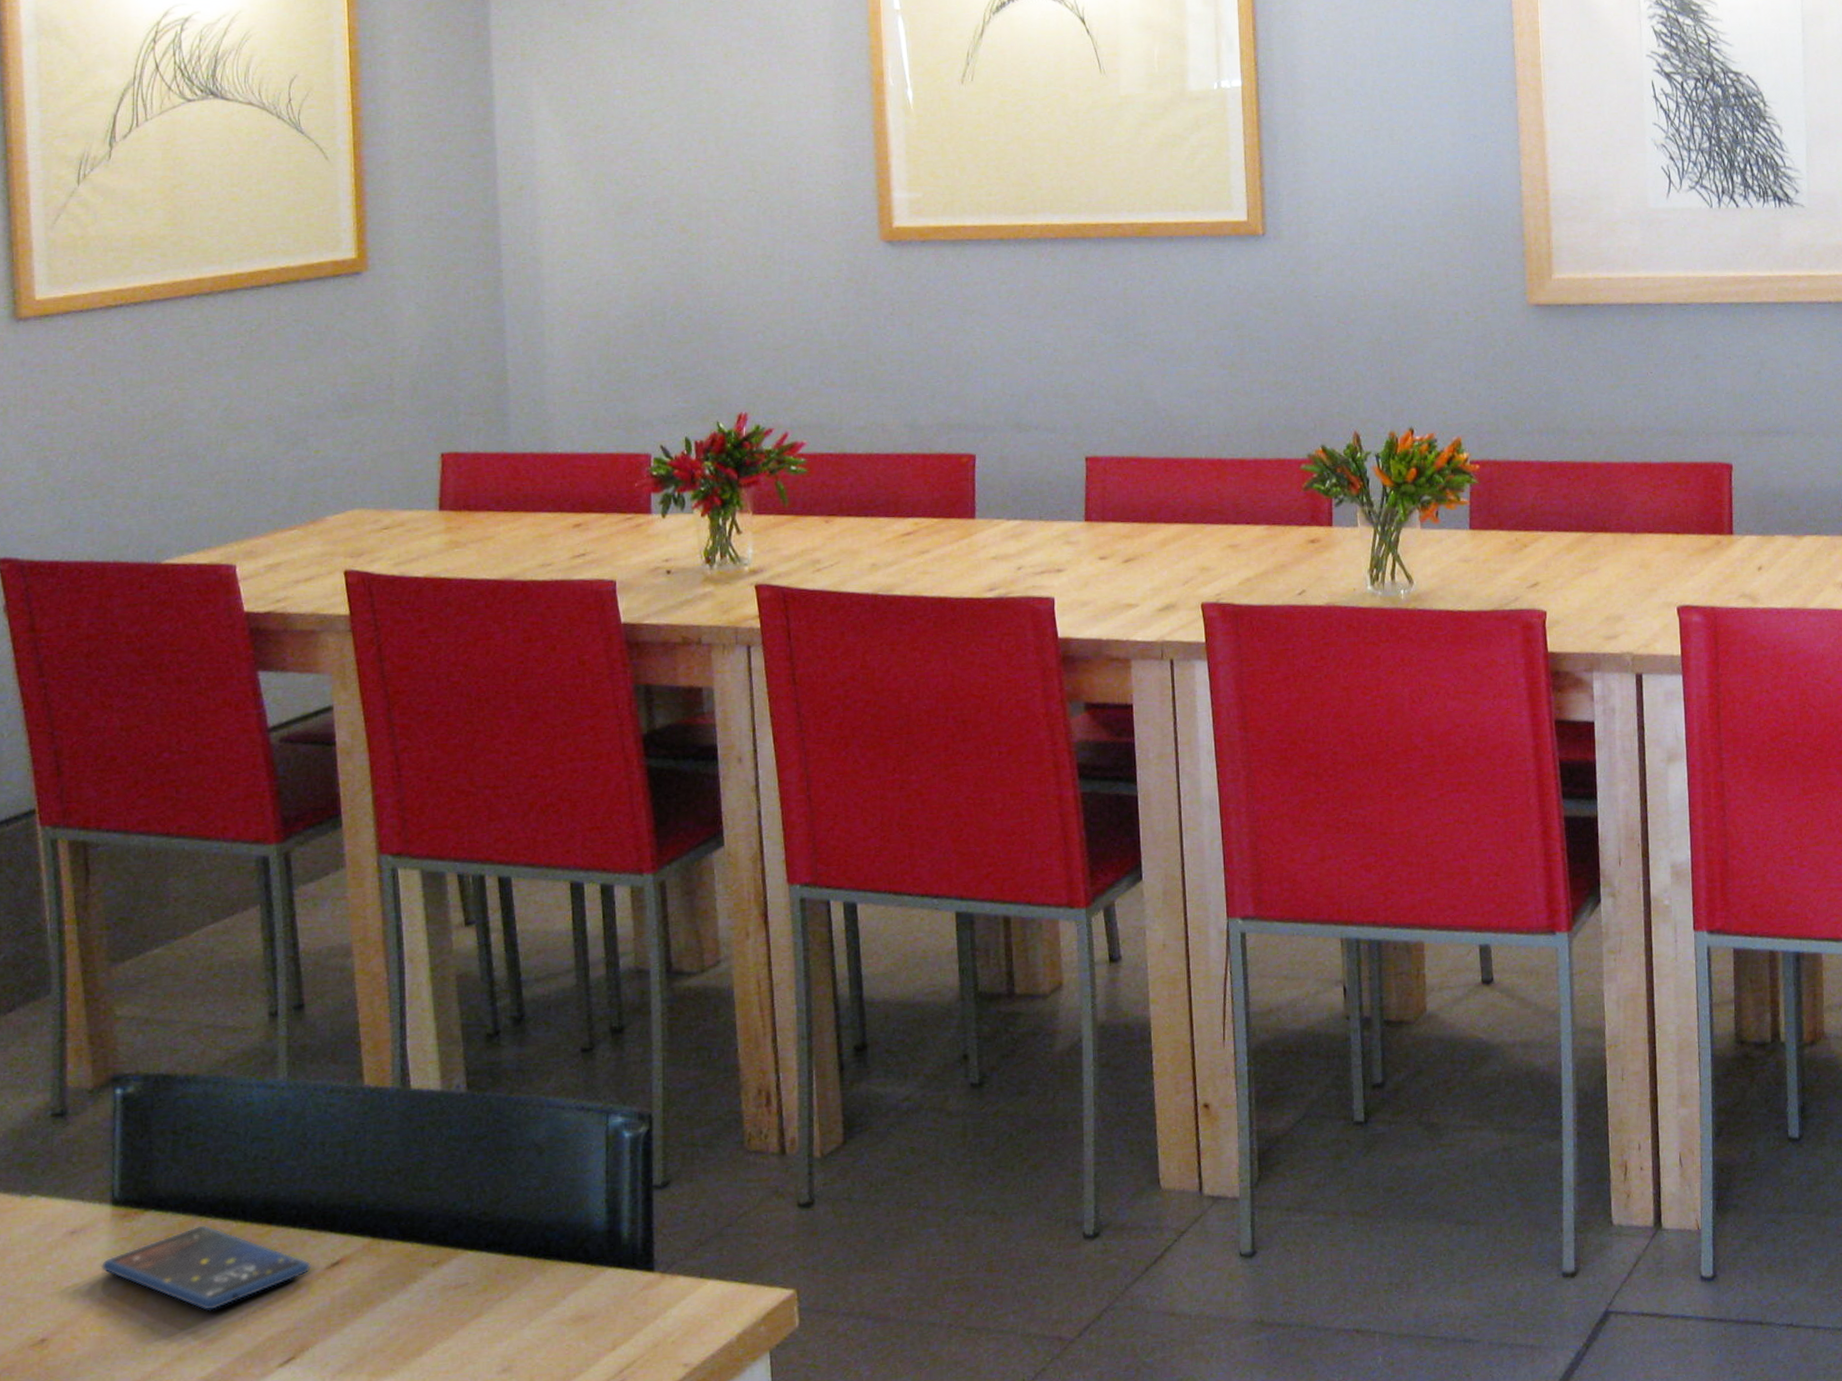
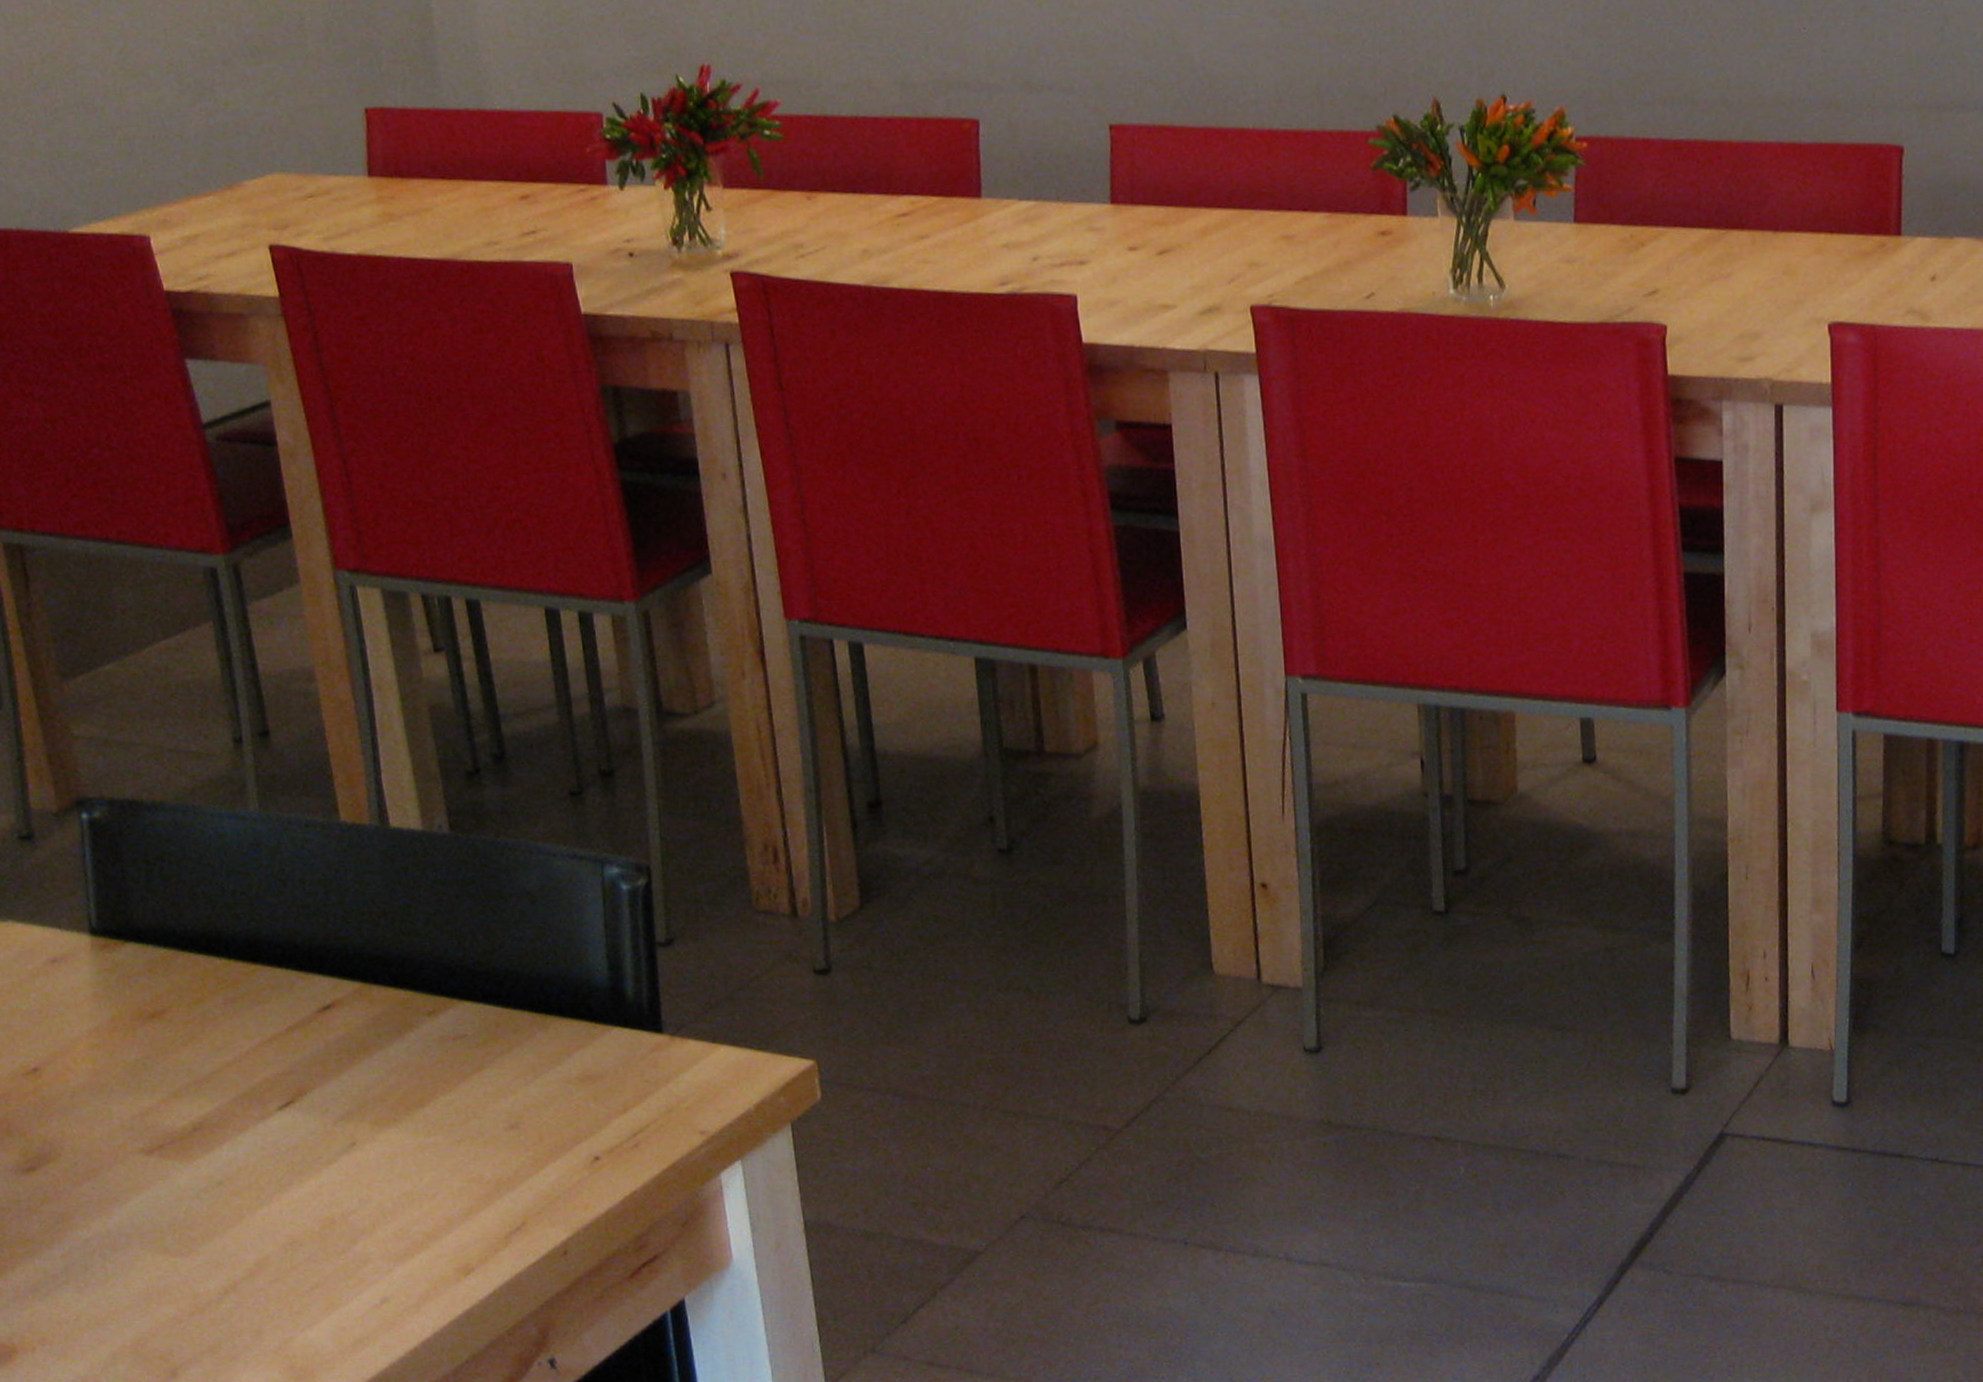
smartphone: present [101,1225,311,1311] -> none [86,960,302,1049]

